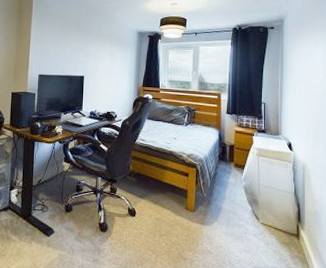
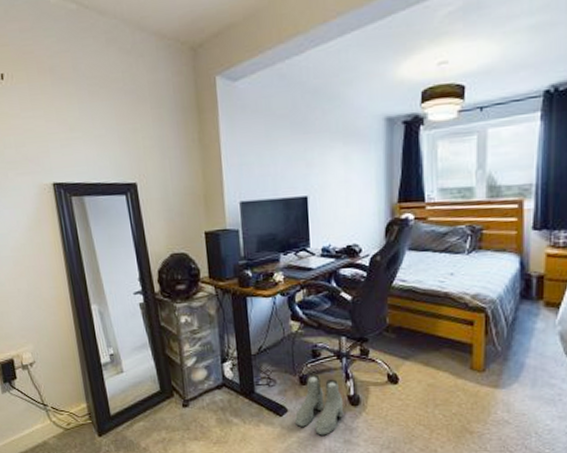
boots: none [59,204,96,255] -> present [295,374,344,436]

